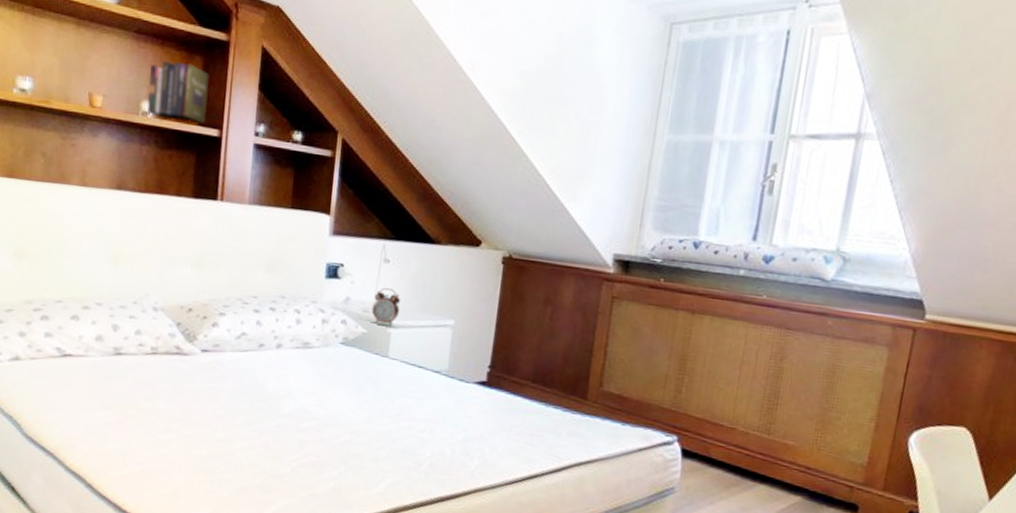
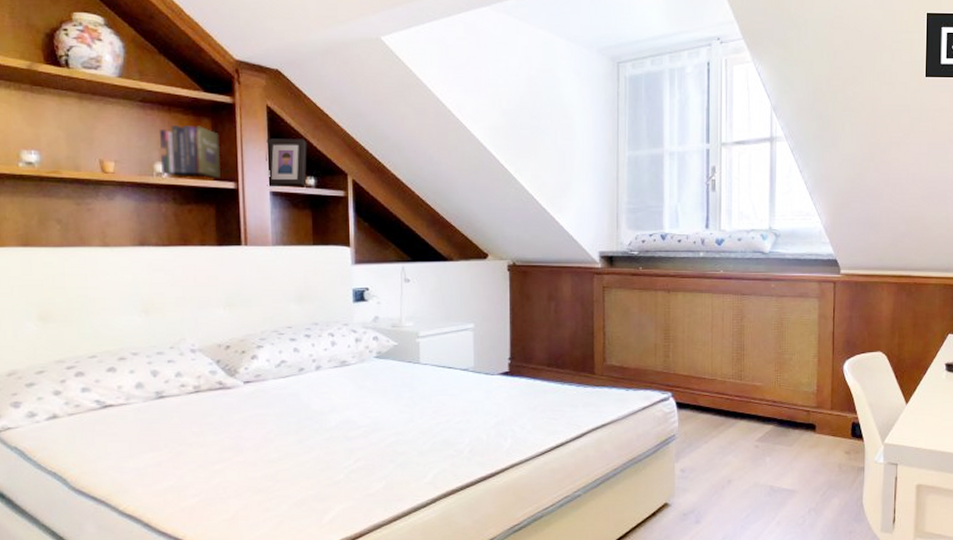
picture frame: none [251,84,299,143] -> present [266,138,307,188]
alarm clock: present [371,288,400,326] -> none [399,304,425,336]

